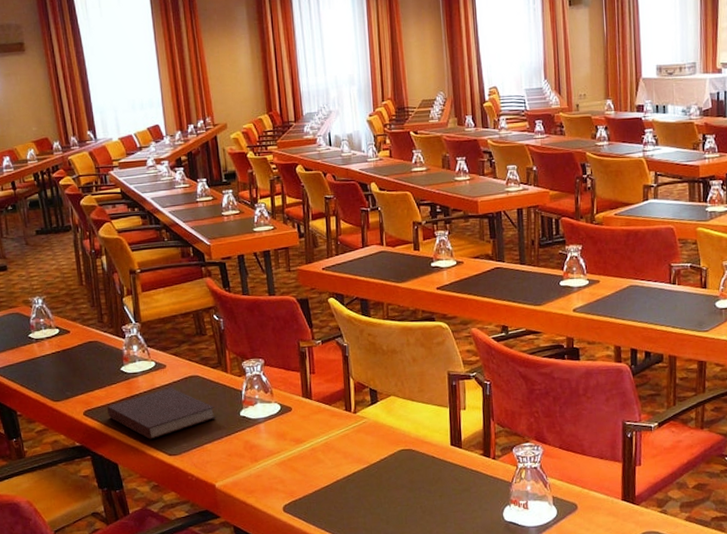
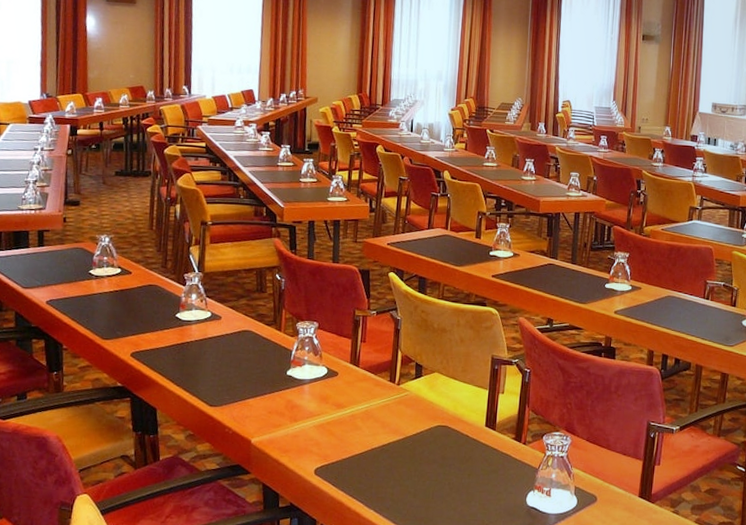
notebook: present [107,388,216,440] -> none [155,339,263,389]

